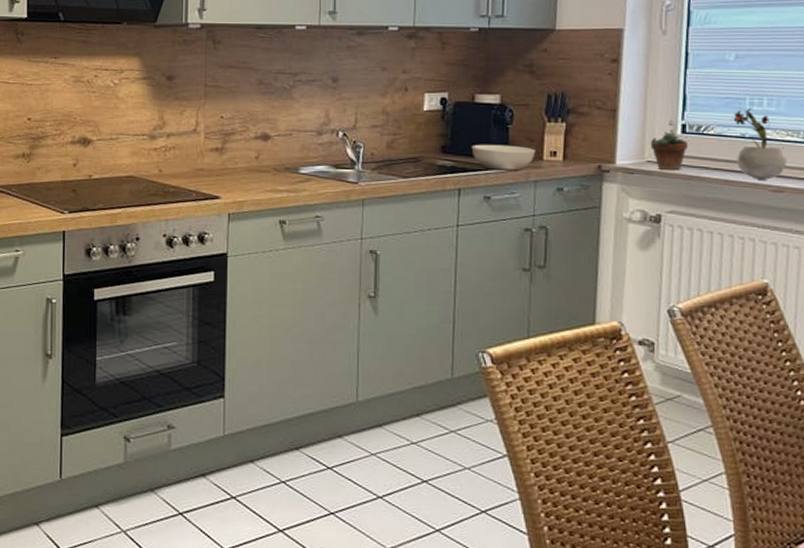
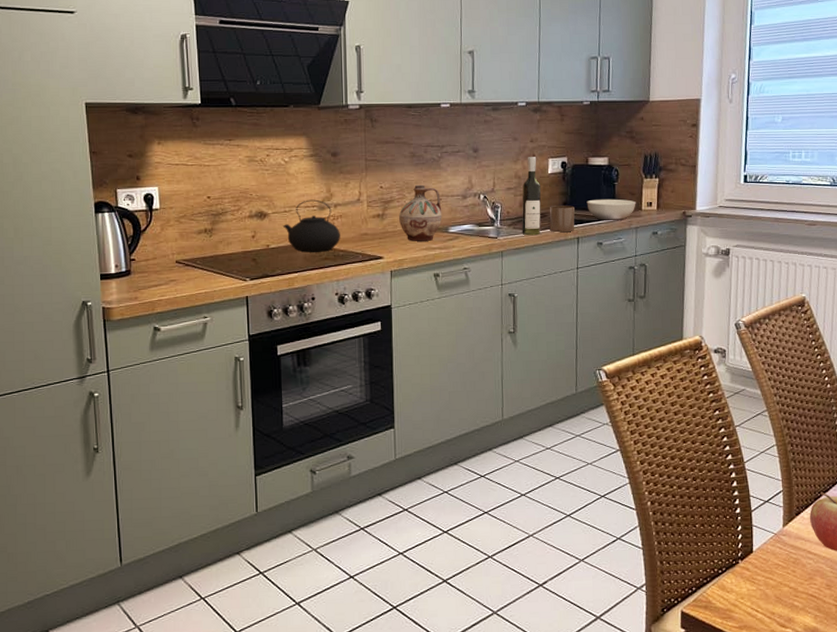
teakettle: none [107,127,172,187] -> present [282,199,340,252]
ceramic jug: none [240,117,292,182] -> present [398,185,442,241]
bottle: none [388,90,415,183] -> present [521,157,541,236]
mug: none [423,149,456,182] -> present [549,205,575,233]
succulent plant: present [650,120,689,171] -> none [721,172,749,213]
potted flower: present [733,108,788,180] -> none [780,160,819,216]

